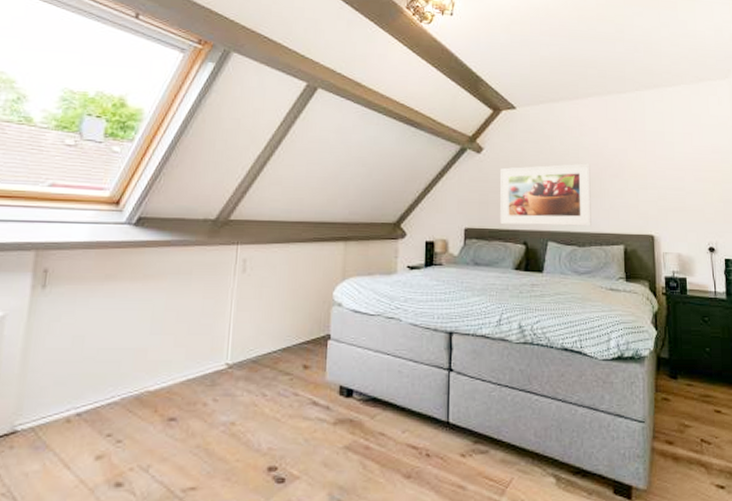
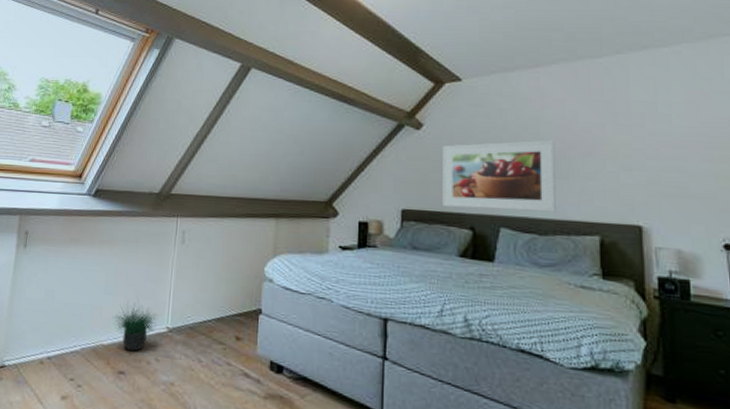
potted plant: none [163,337,215,394] -> present [114,300,157,352]

